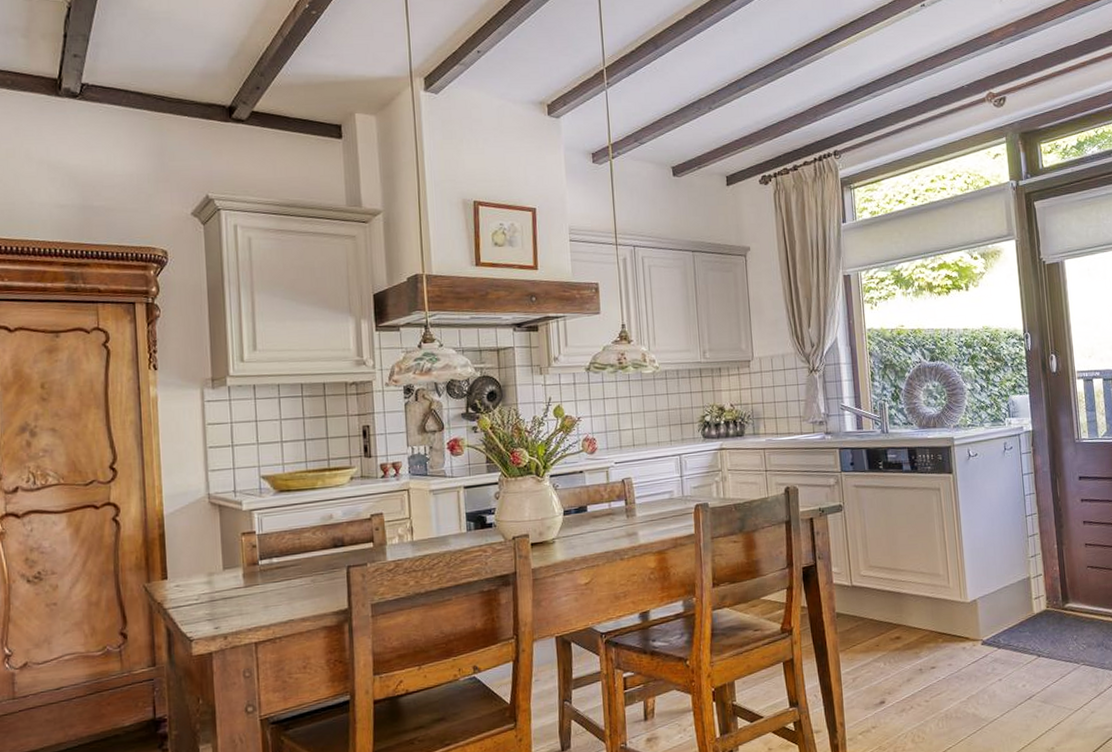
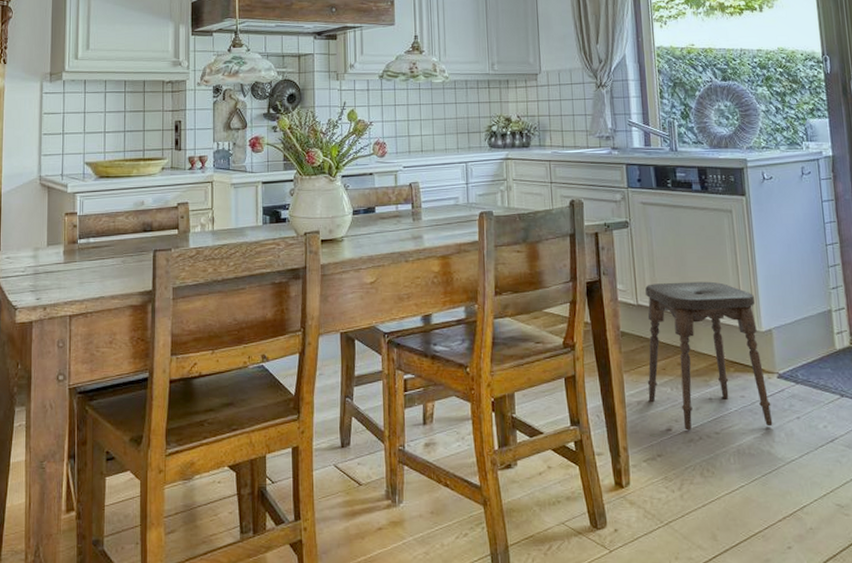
stool: none [859,558,977,701] -> present [645,281,773,430]

